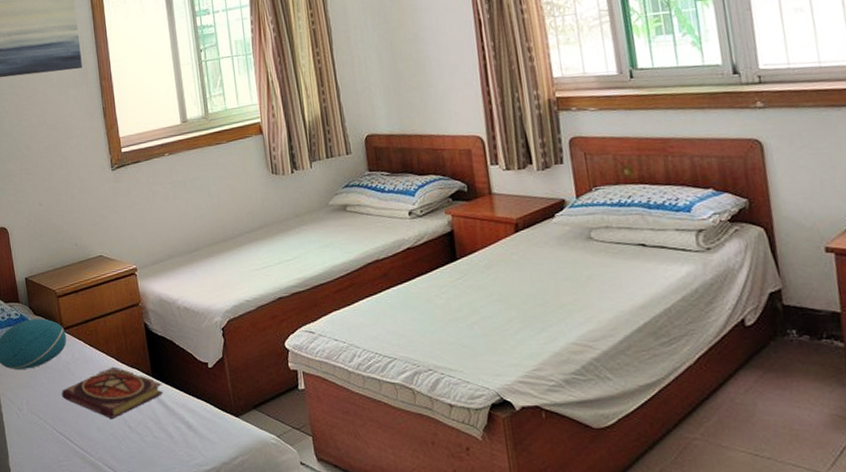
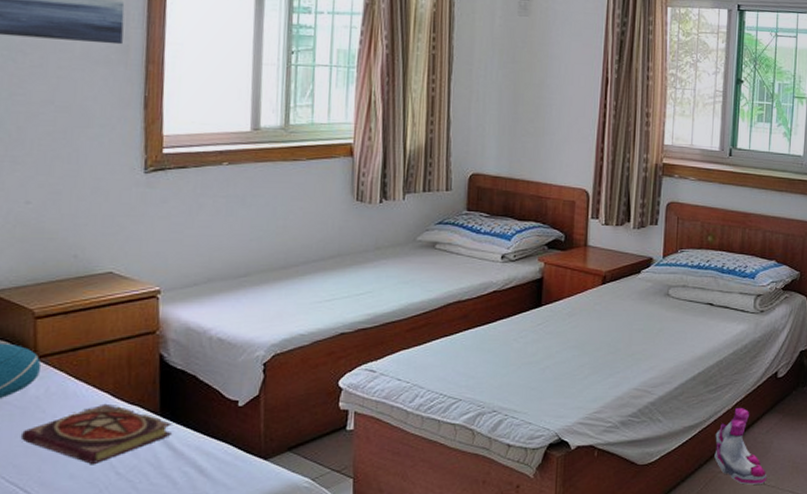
boots: none [679,362,759,455] -> present [714,407,767,485]

